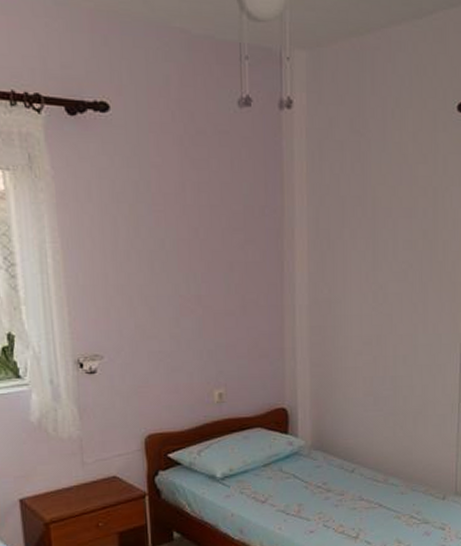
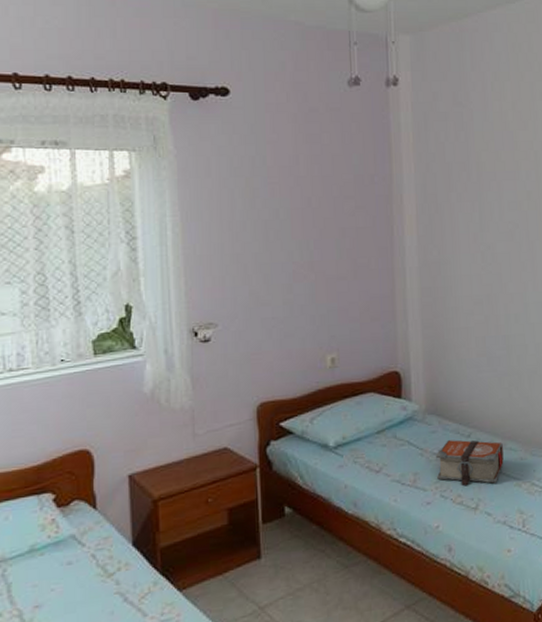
bible: none [319,474,385,517] -> present [435,440,504,487]

